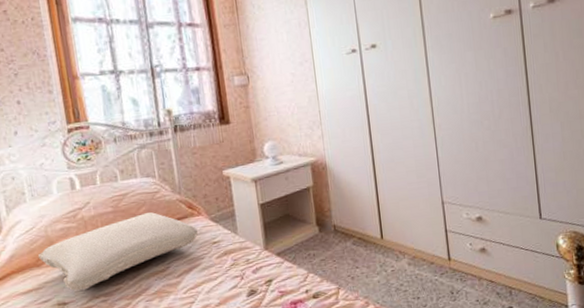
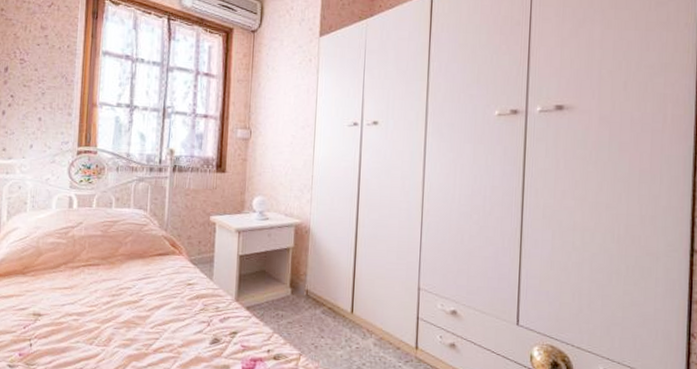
pillow: present [38,212,198,292] -> none [25,243,175,306]

